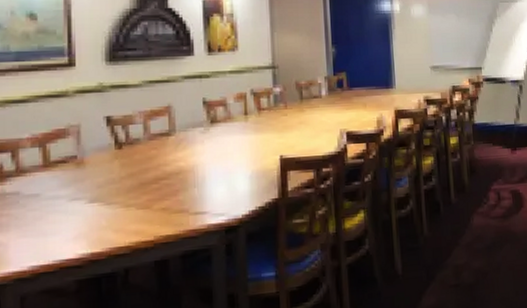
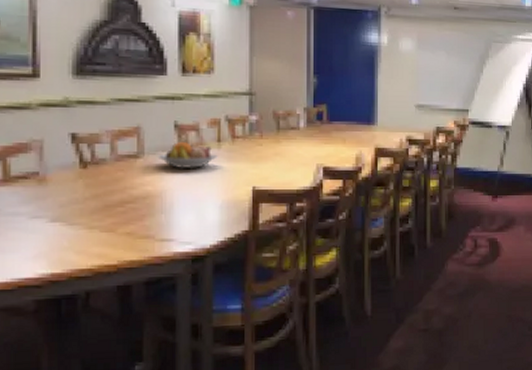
fruit bowl: none [188,117,245,144] -> present [157,142,218,169]

